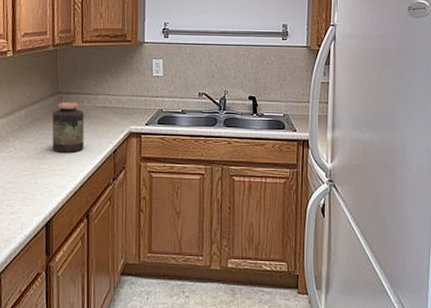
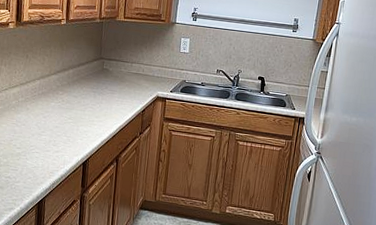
jar: present [52,102,85,152] -> none [93,66,121,108]

